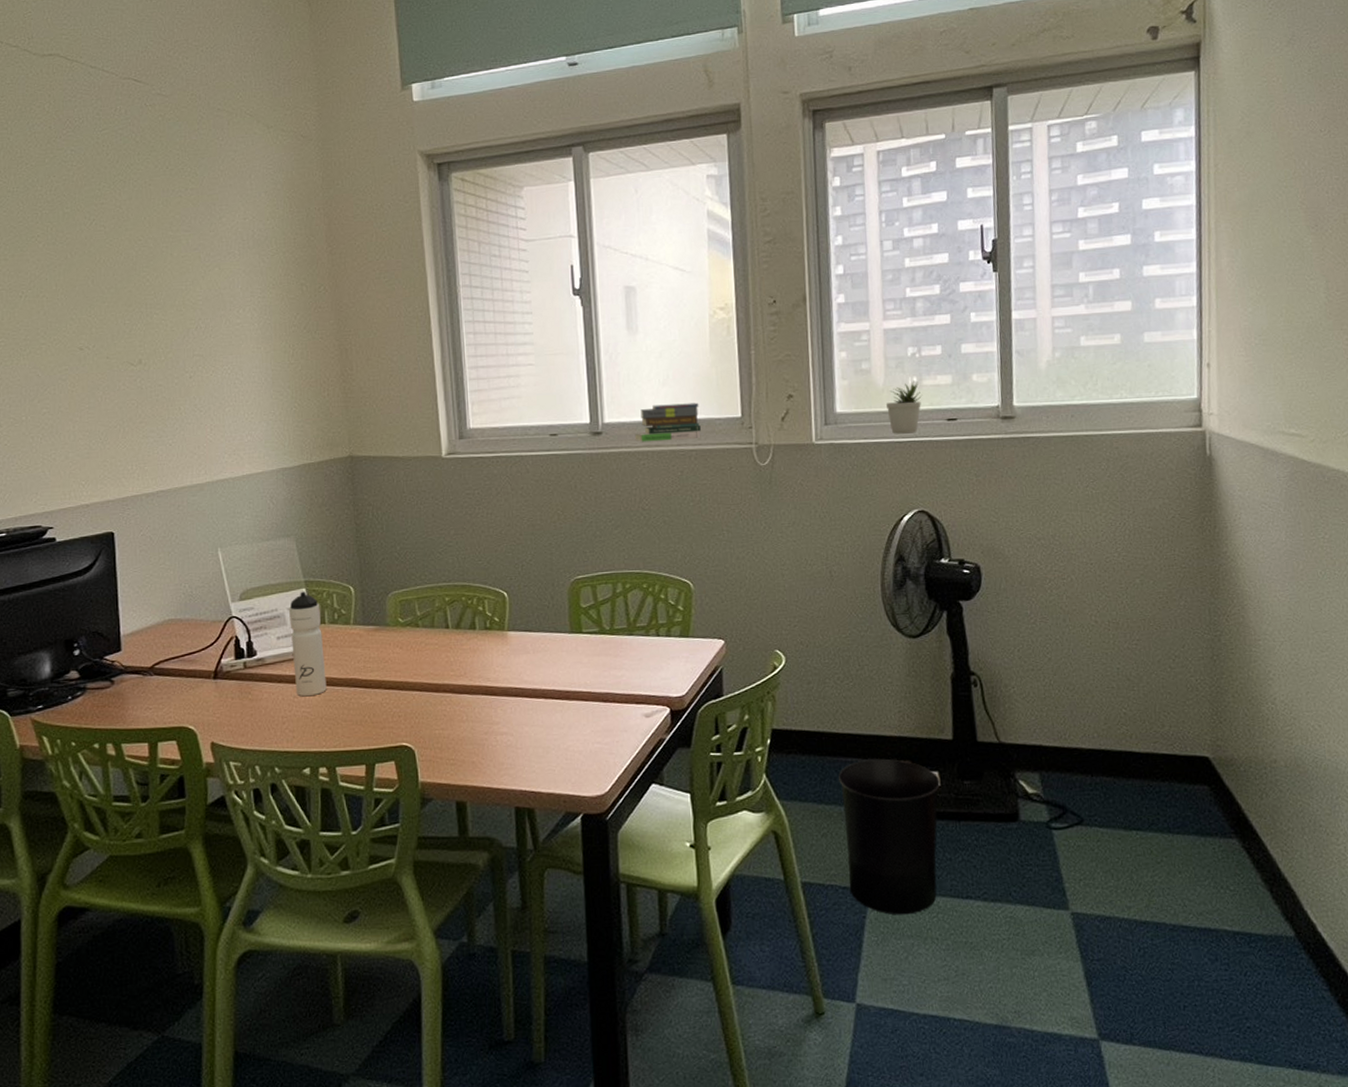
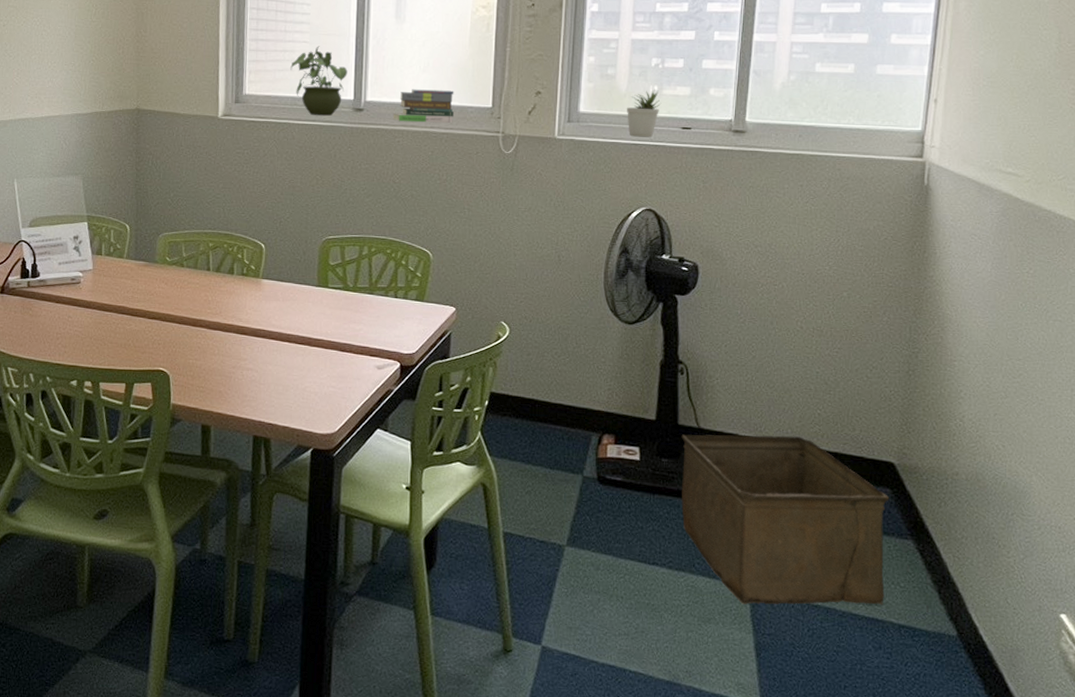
water bottle: present [289,591,327,697] -> none [70,225,99,318]
potted plant: none [517,367,581,445] -> present [290,46,348,117]
waste bin: present [839,758,941,915] -> none [546,429,640,573]
storage bin: none [982,740,1215,930] -> present [681,434,890,605]

